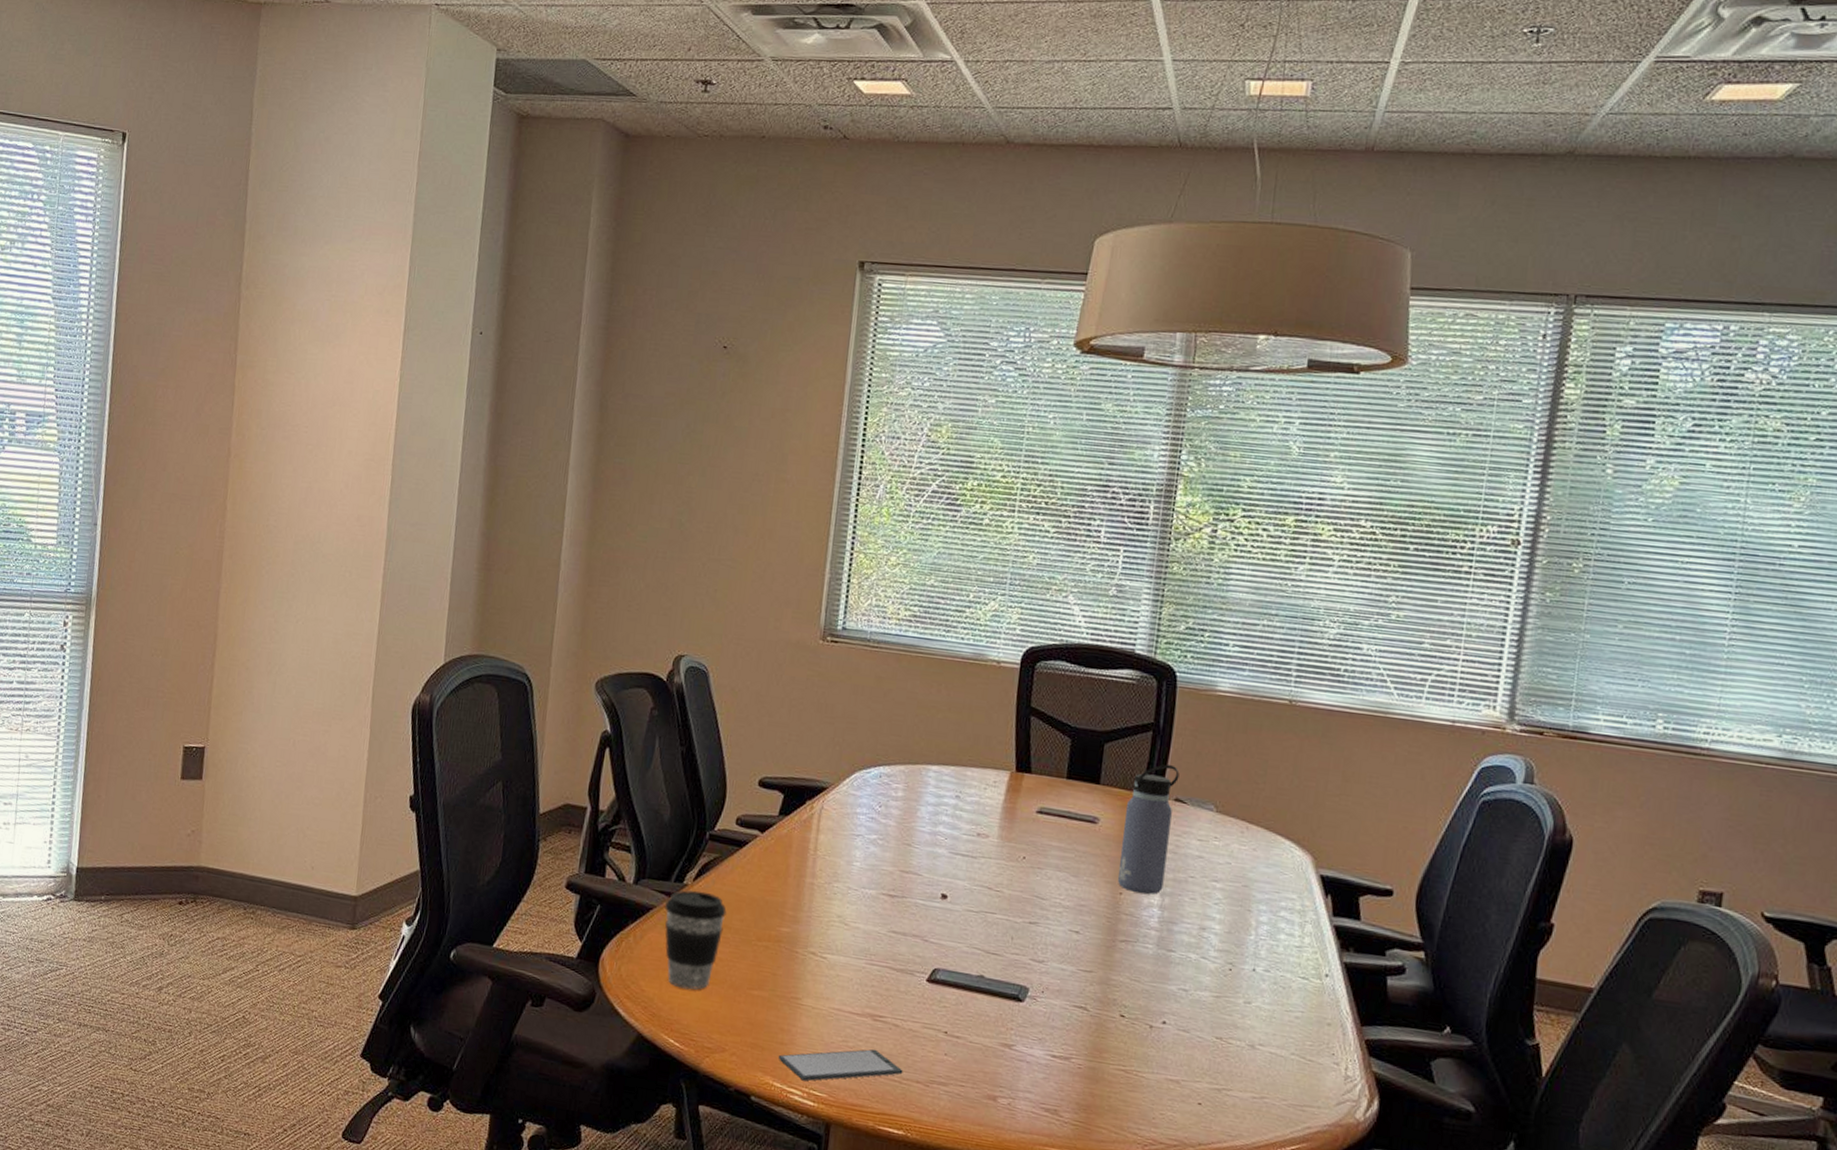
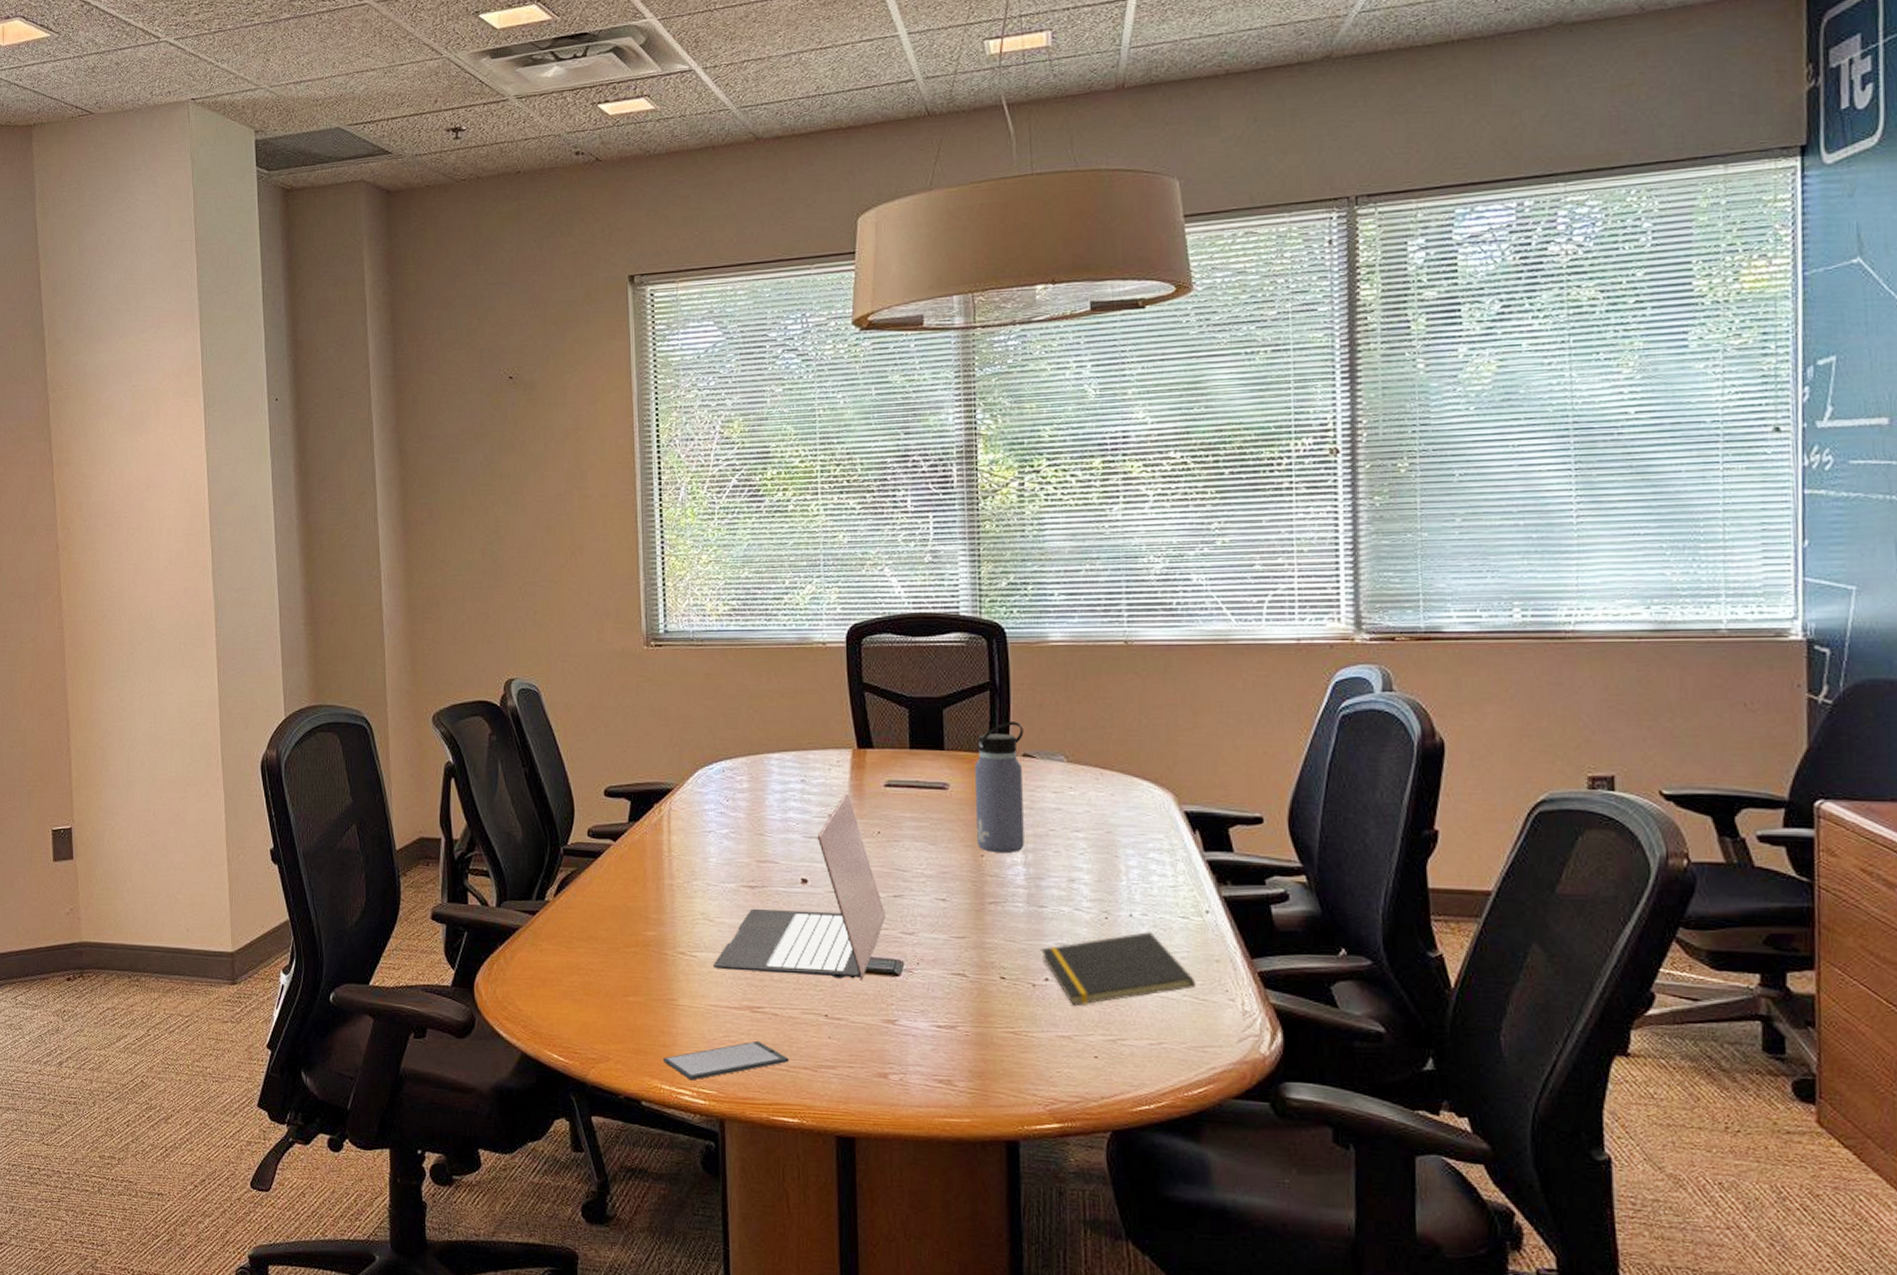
coffee cup: present [665,890,727,990] -> none [530,906,591,1004]
laptop: none [842,814,1019,1002] -> present [713,793,886,981]
notepad: none [1163,986,1306,1052] -> present [1040,930,1196,1006]

